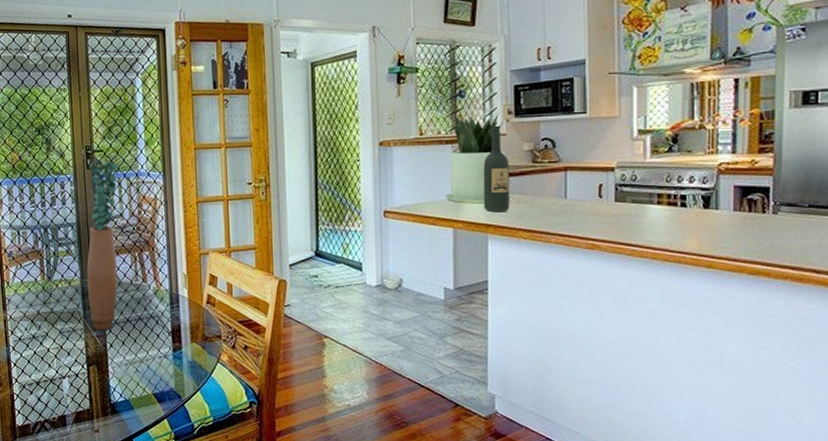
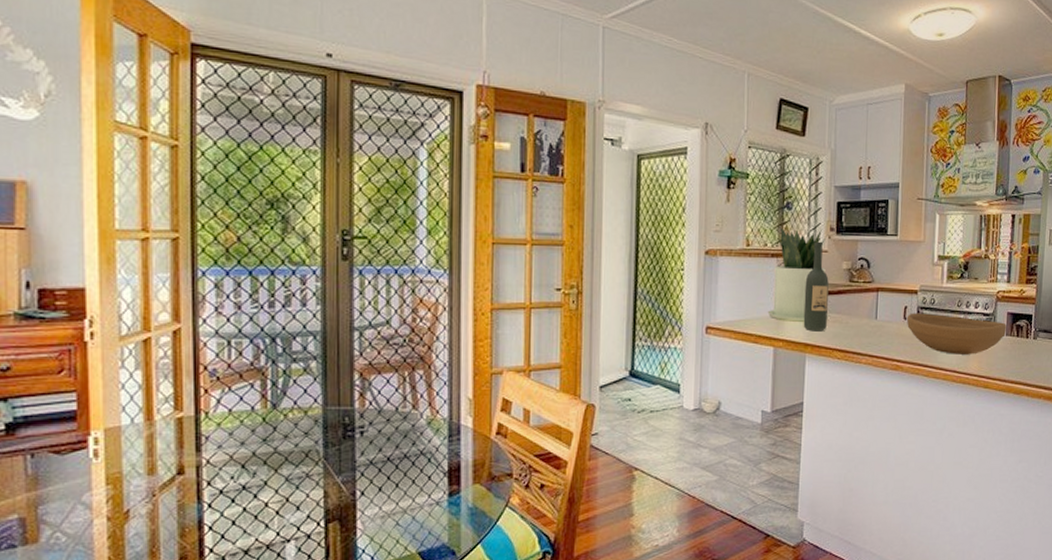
vase: present [87,153,119,331] -> none [333,239,389,475]
bowl: none [602,190,733,232] -> present [906,313,1006,355]

